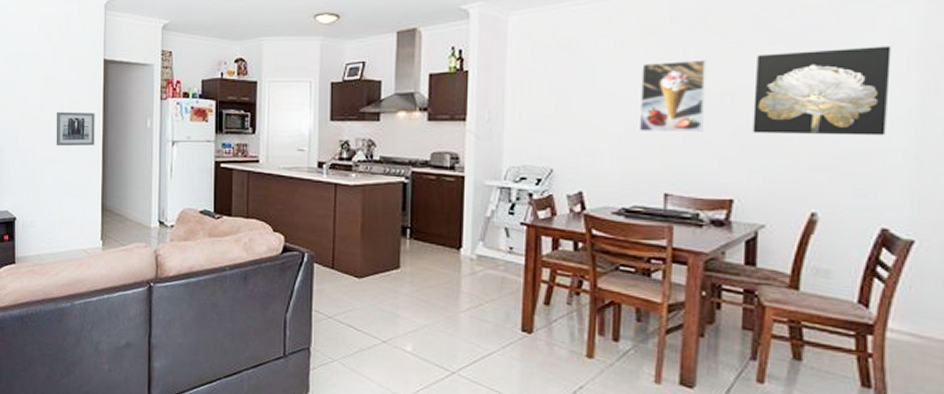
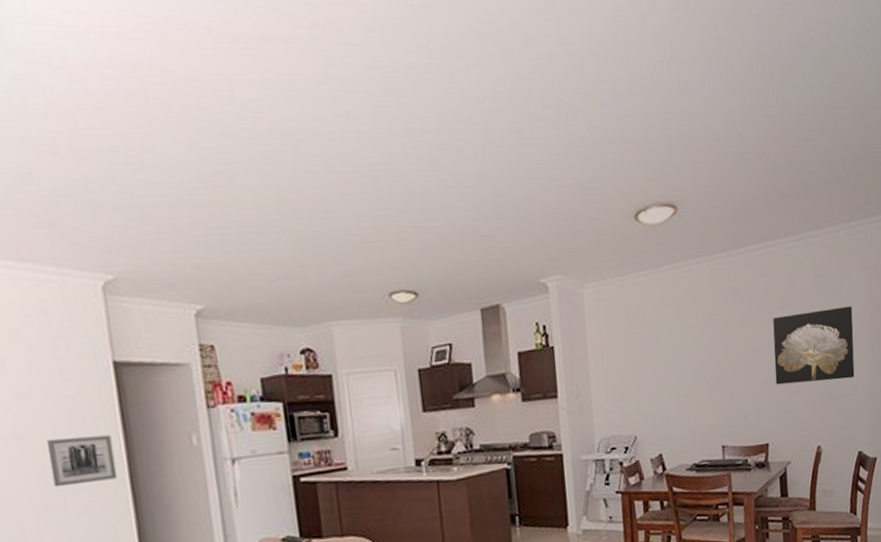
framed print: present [638,59,707,133] -> none [695,323,743,392]

